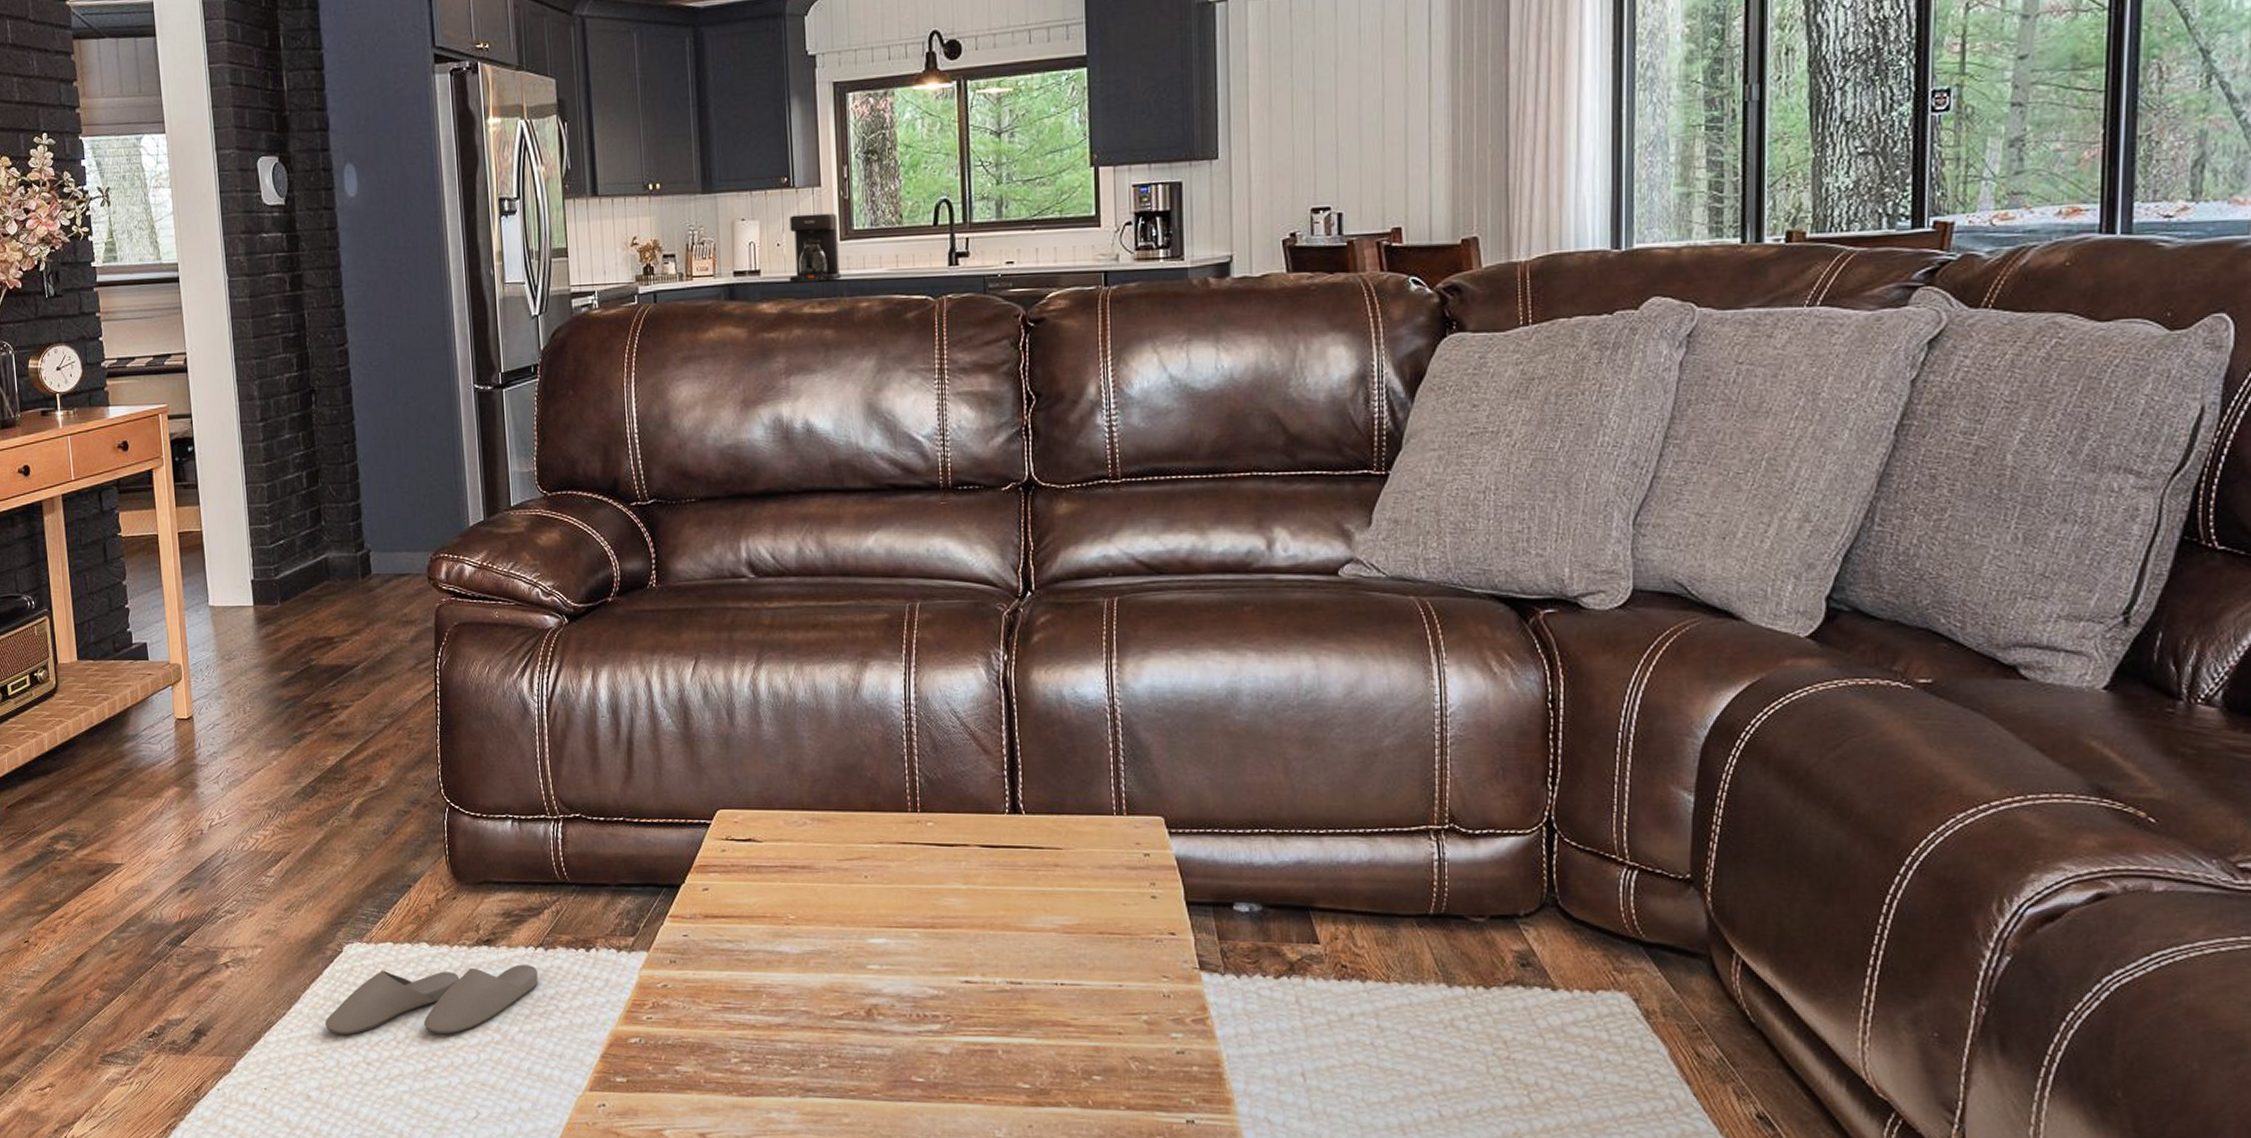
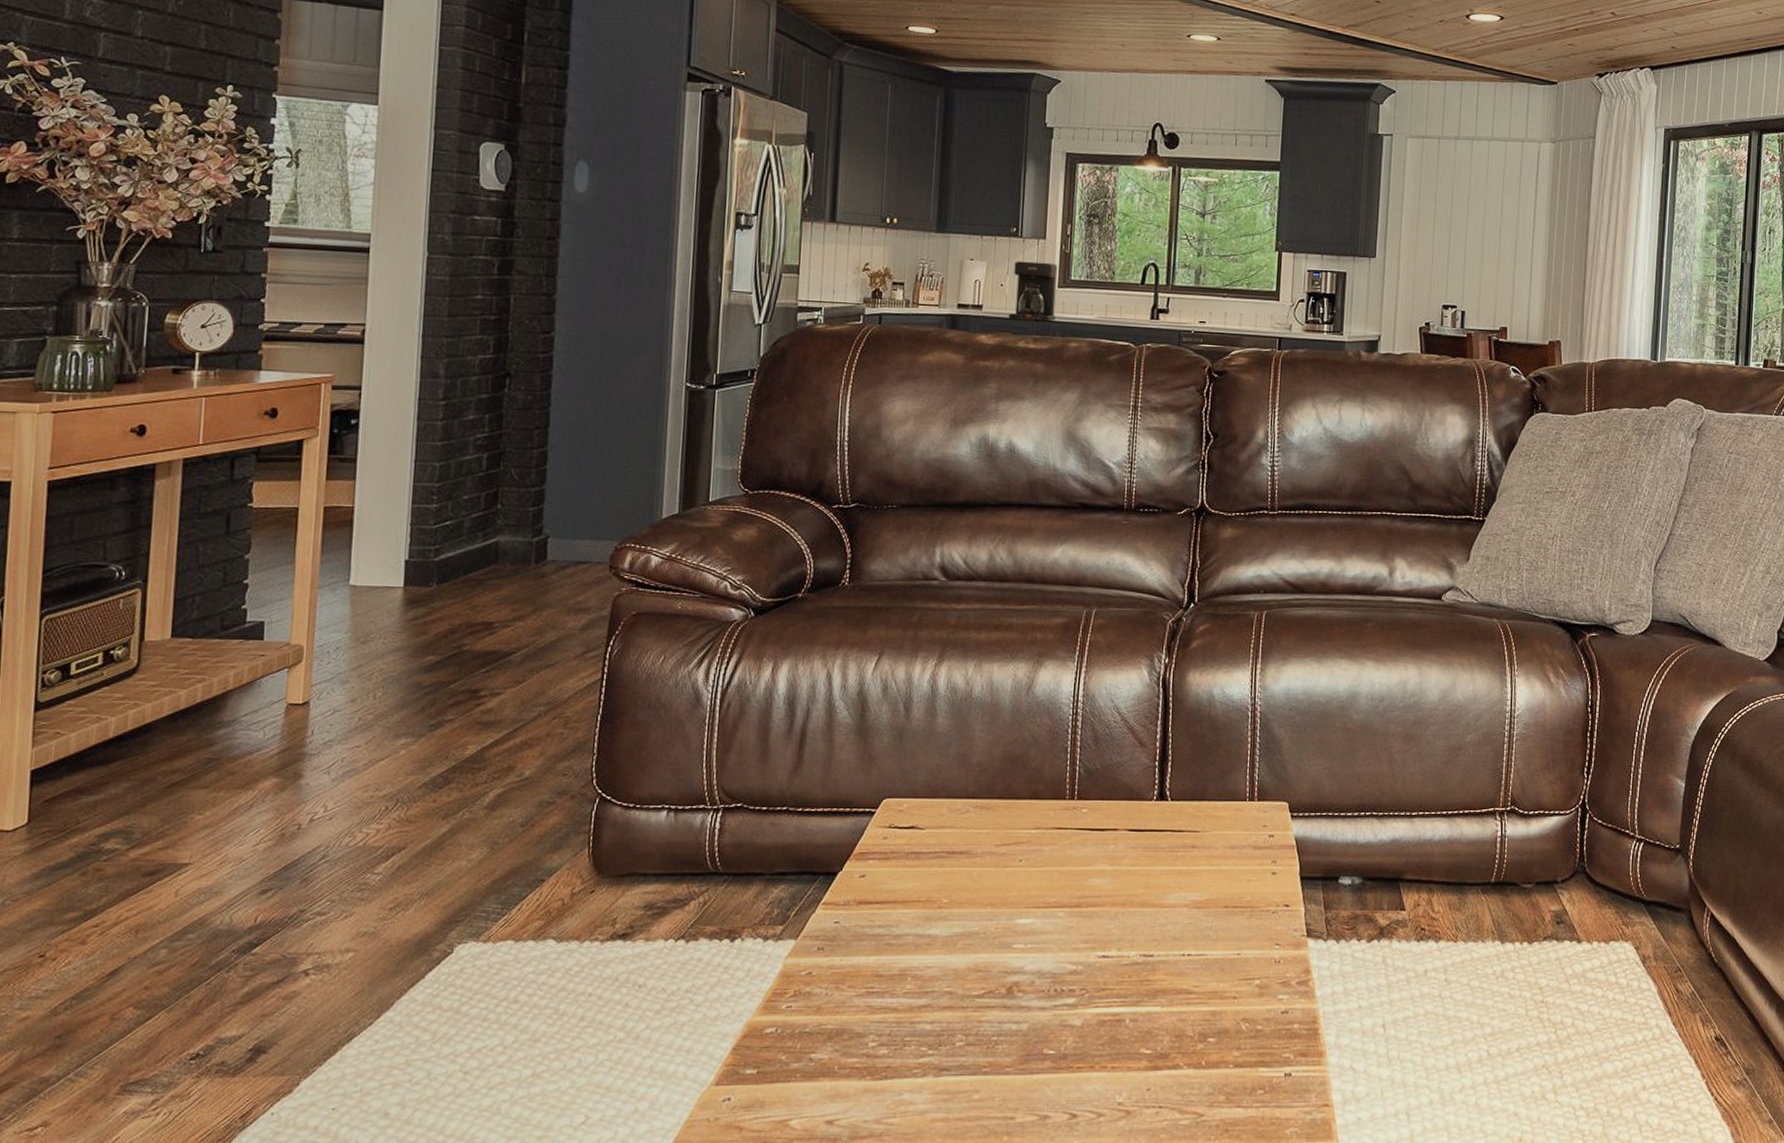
slippers: present [325,964,538,1035] -> none [420,958,675,1042]

